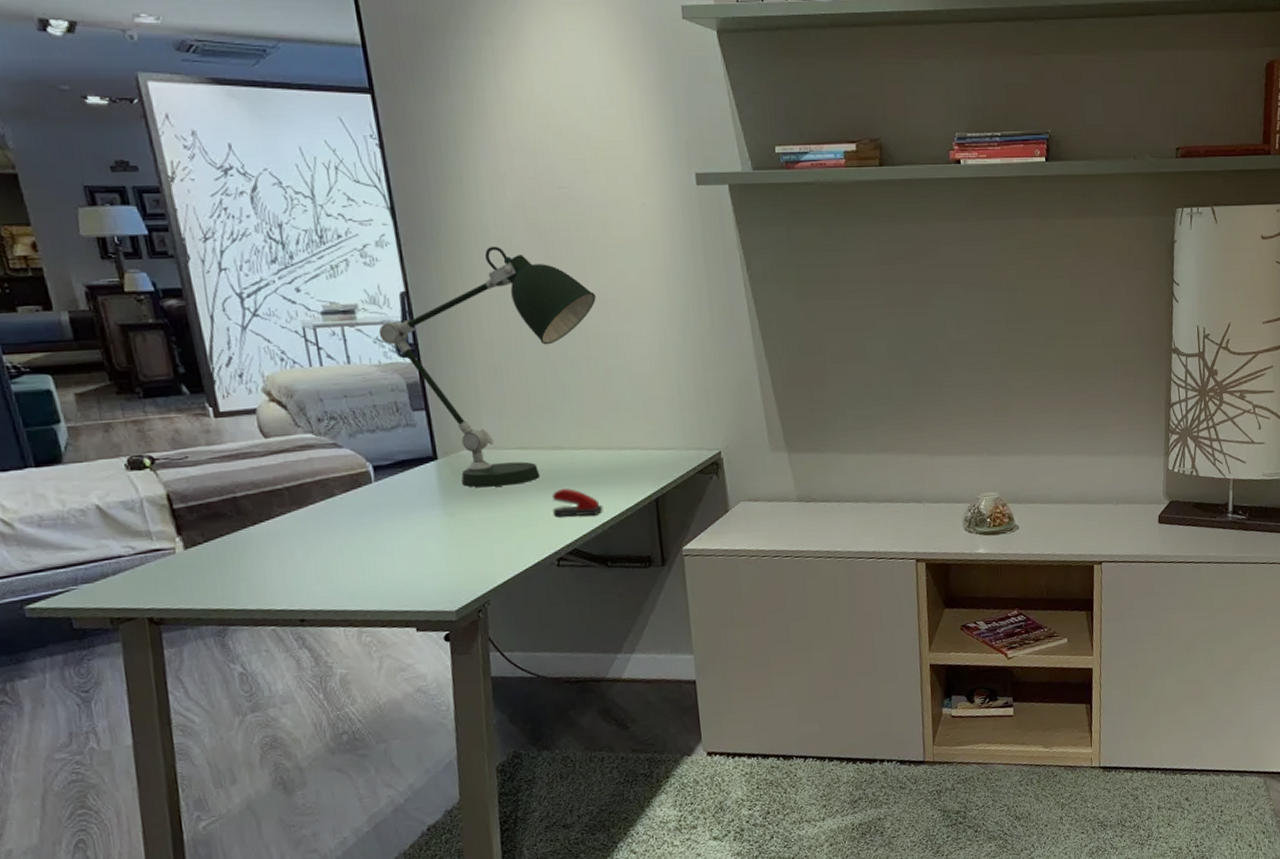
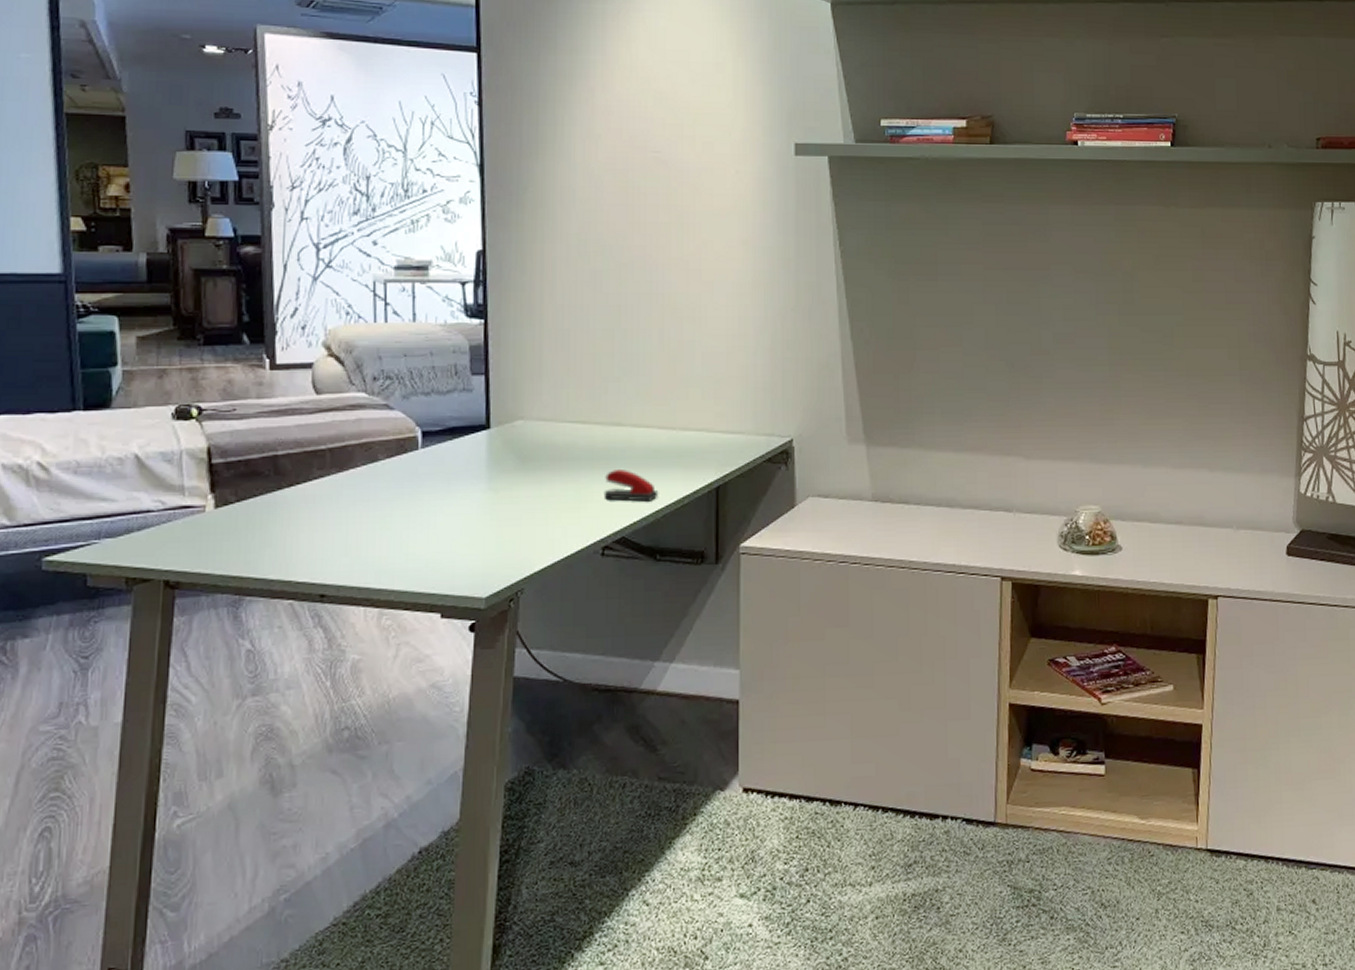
desk lamp: present [378,245,596,488] -> none [449,208,677,462]

